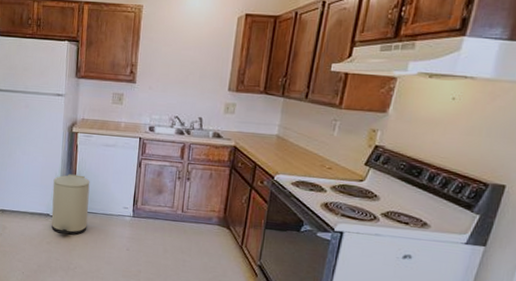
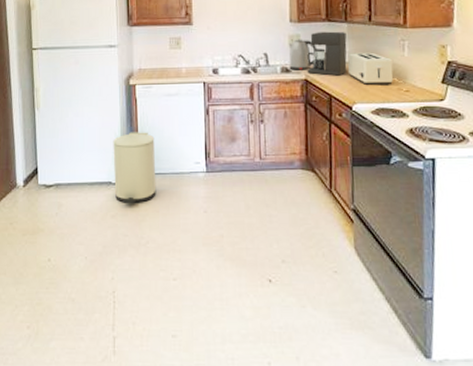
kettle: none [221,107,250,138] -> present [288,39,316,71]
coffee maker: none [237,103,281,147] -> present [307,31,347,76]
toaster: none [276,126,322,161] -> present [347,52,394,85]

